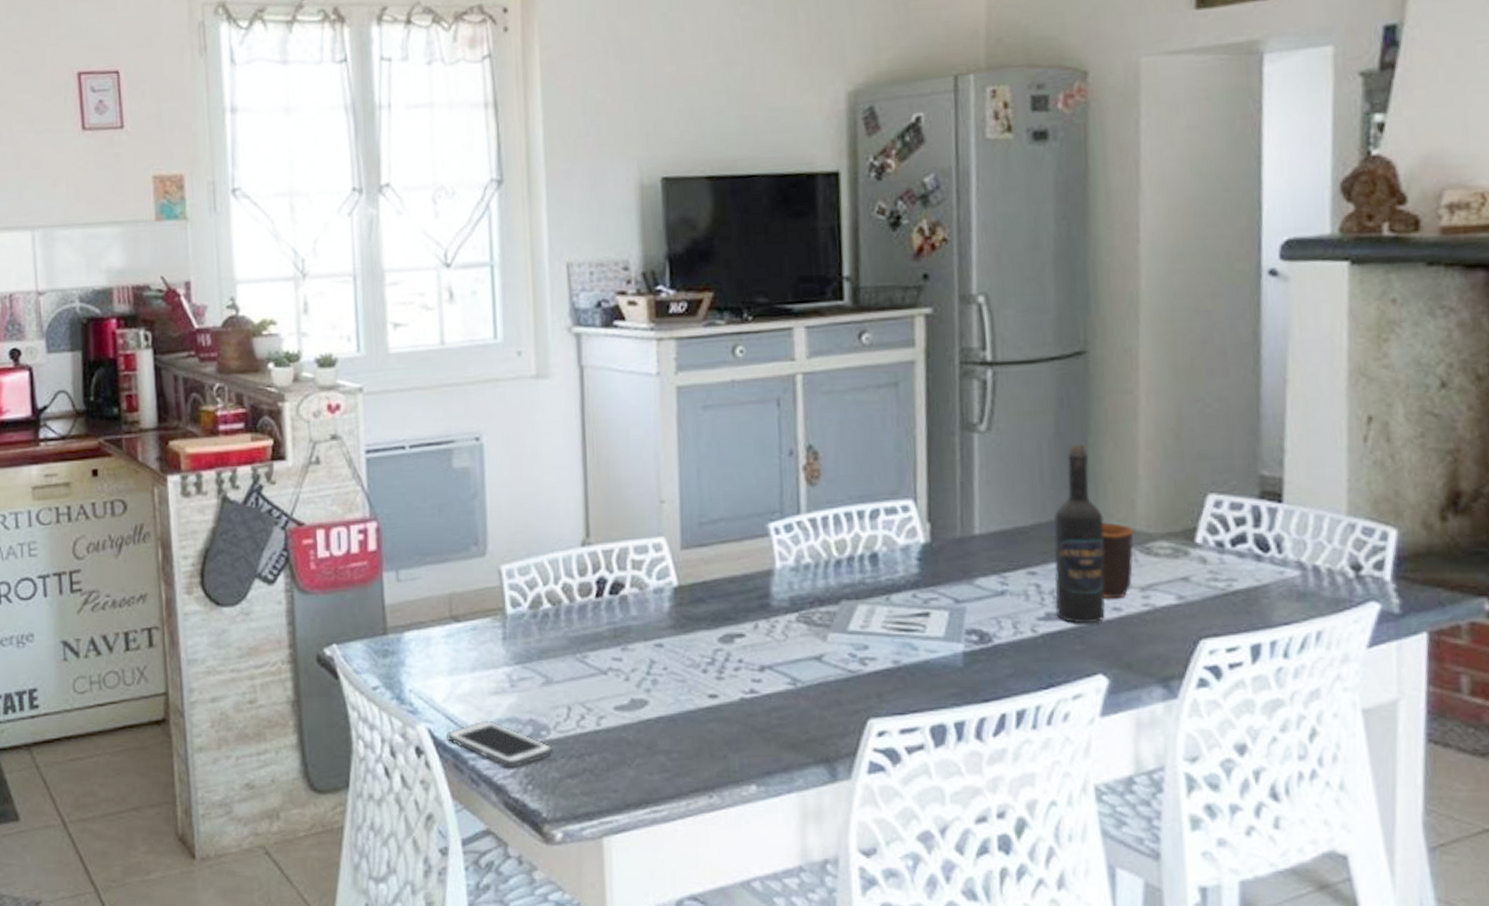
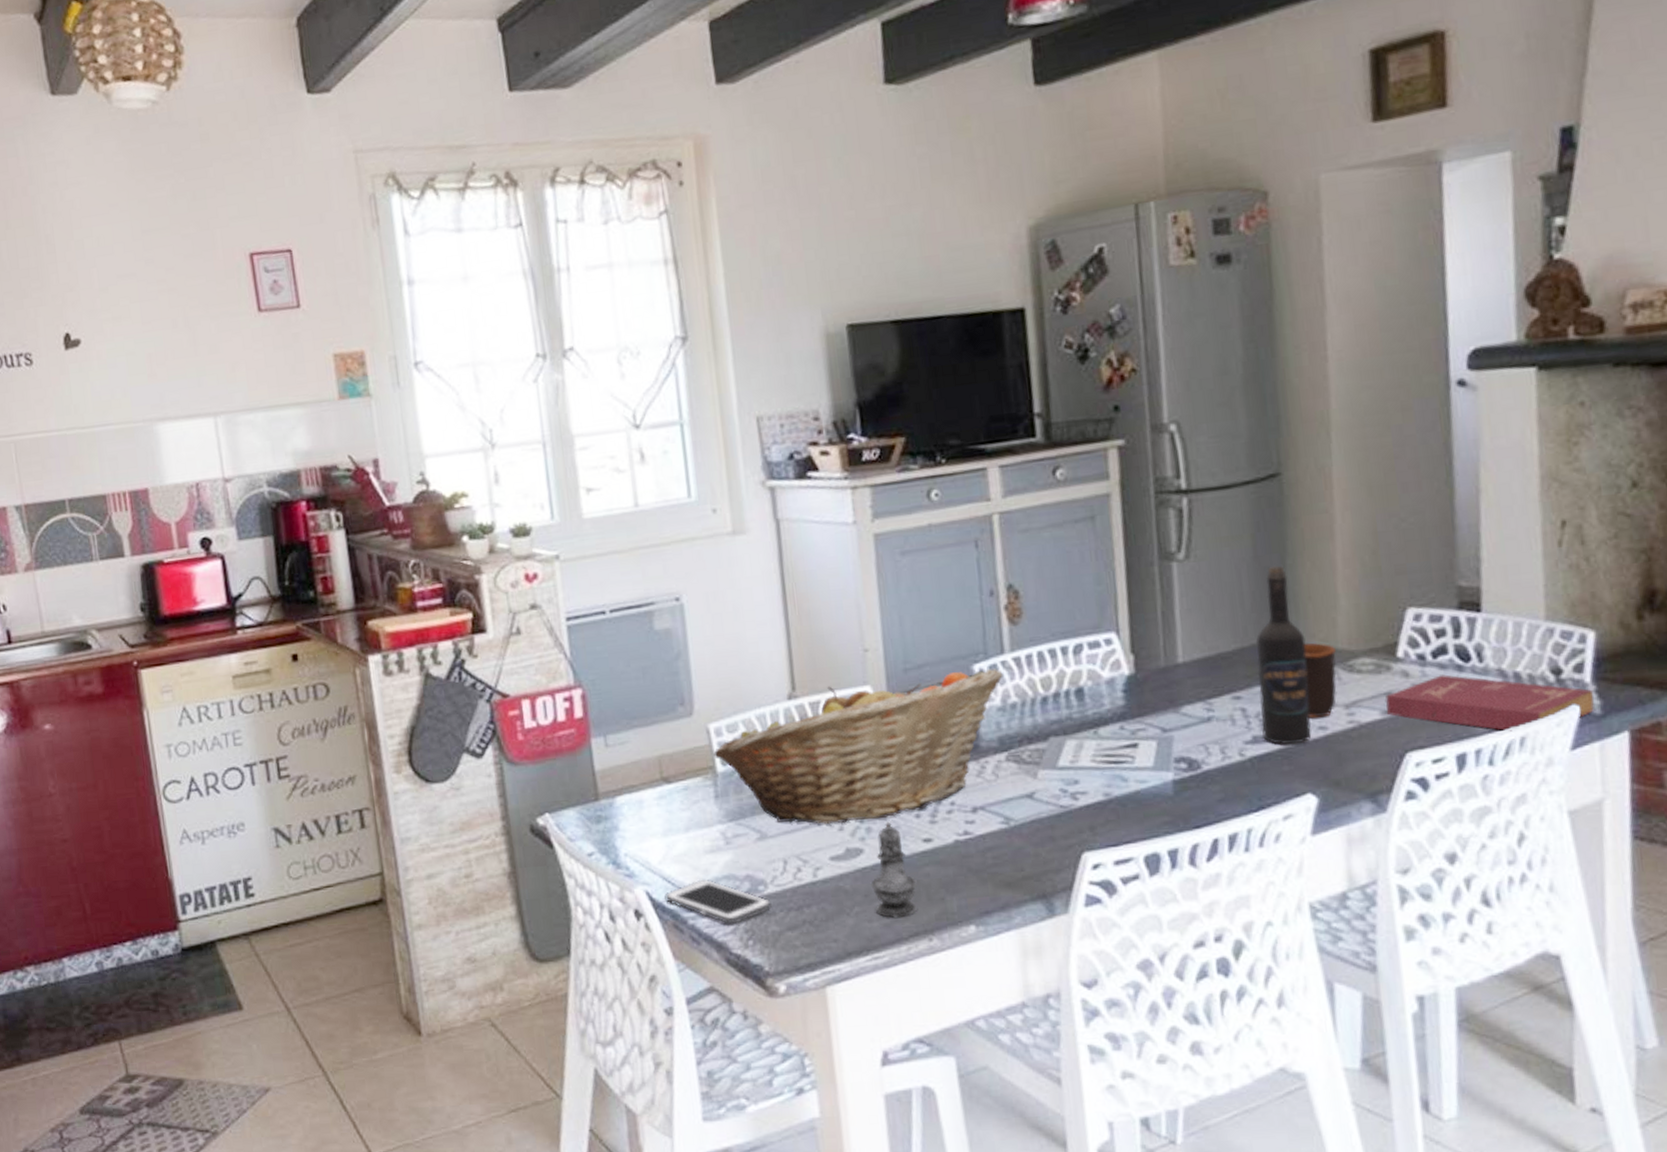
fruit basket: none [504,527,798,674] -> present [713,668,1003,824]
salt shaker: none [653,675,700,772] -> present [870,821,917,918]
book: none [1181,563,1393,625] -> present [1385,674,1594,732]

